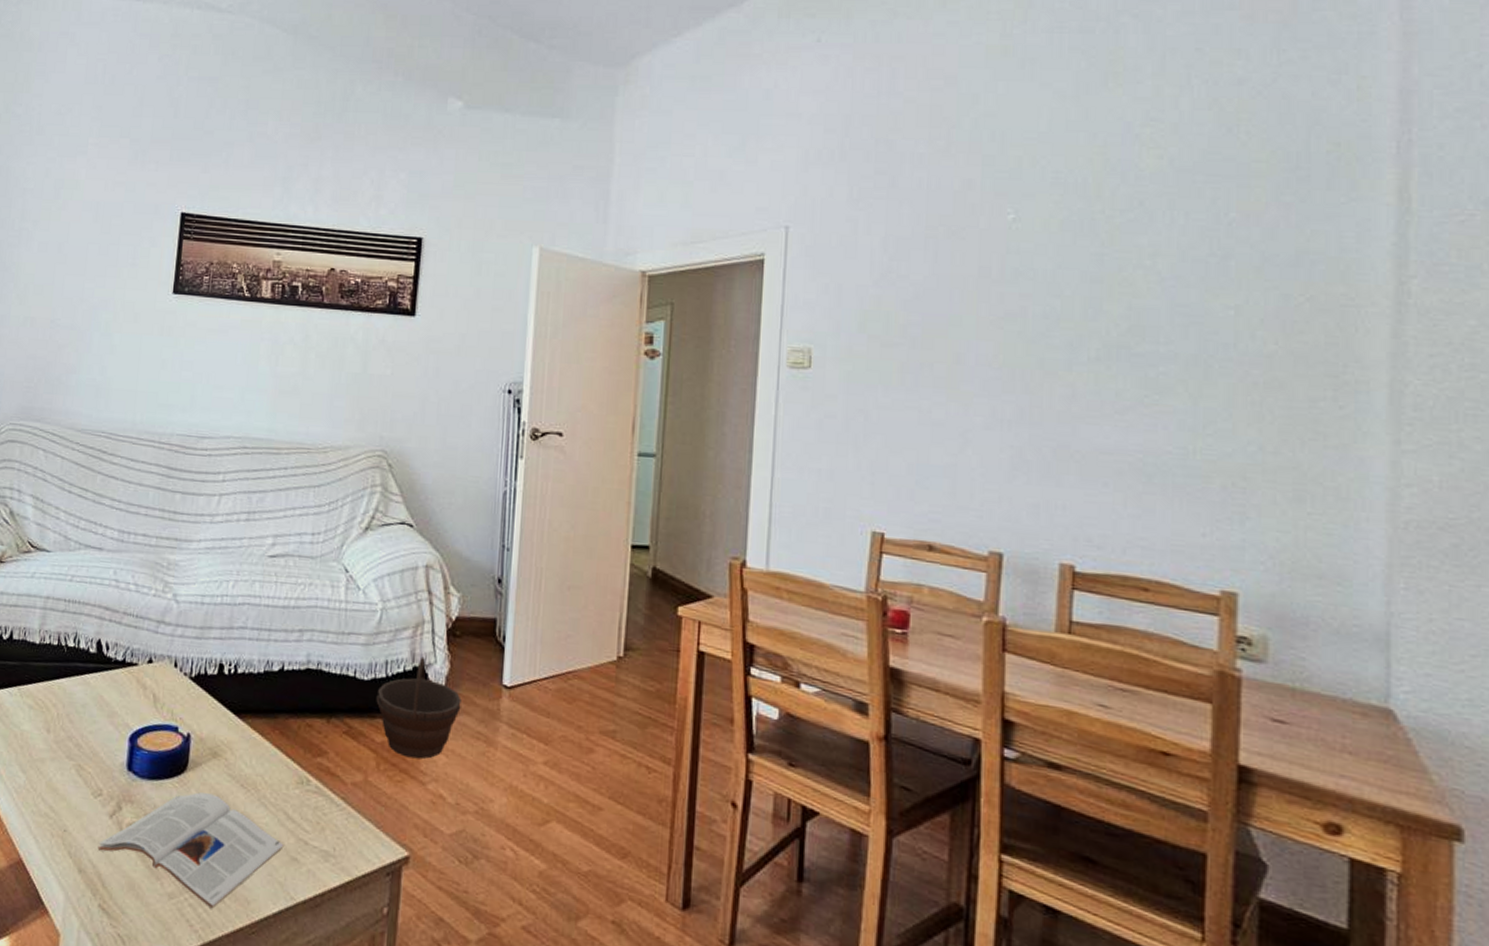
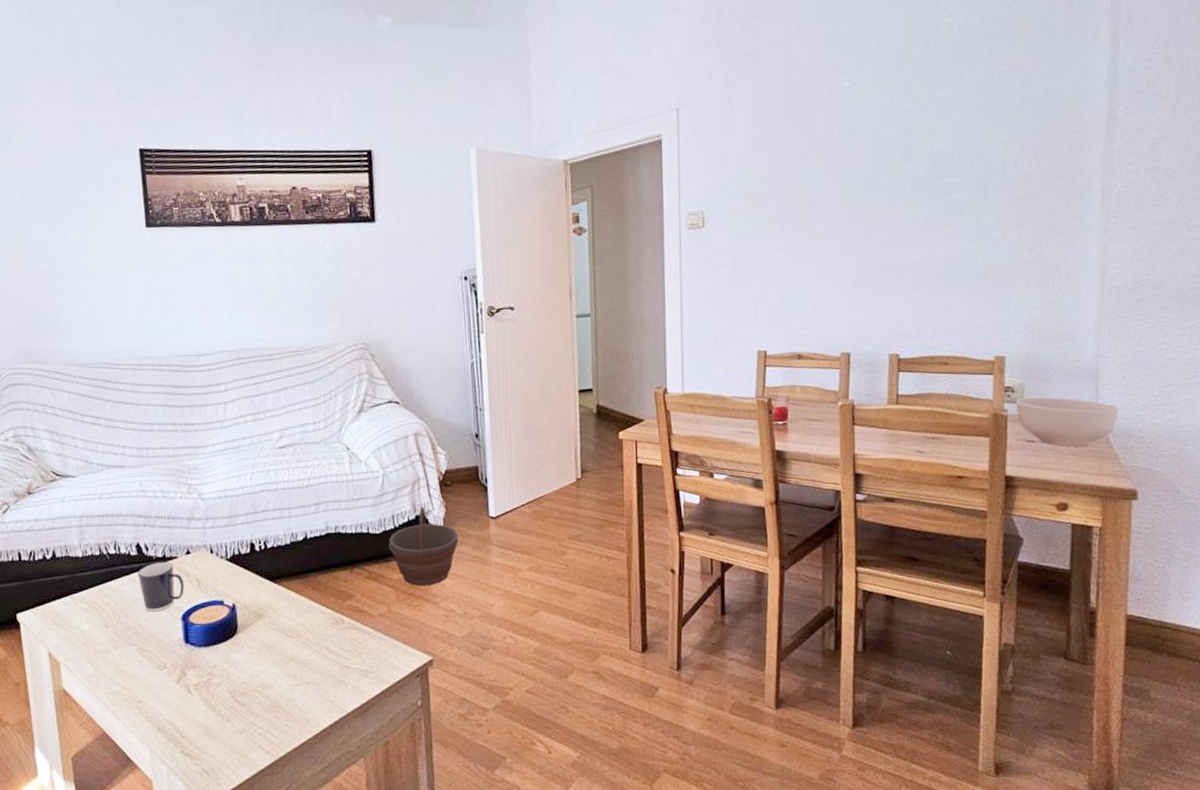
mug: none [92,666,140,726] -> present [137,562,185,612]
magazine: present [97,792,284,909] -> none [171,647,330,733]
bowl: none [1255,656,1428,745] -> present [1016,397,1120,447]

